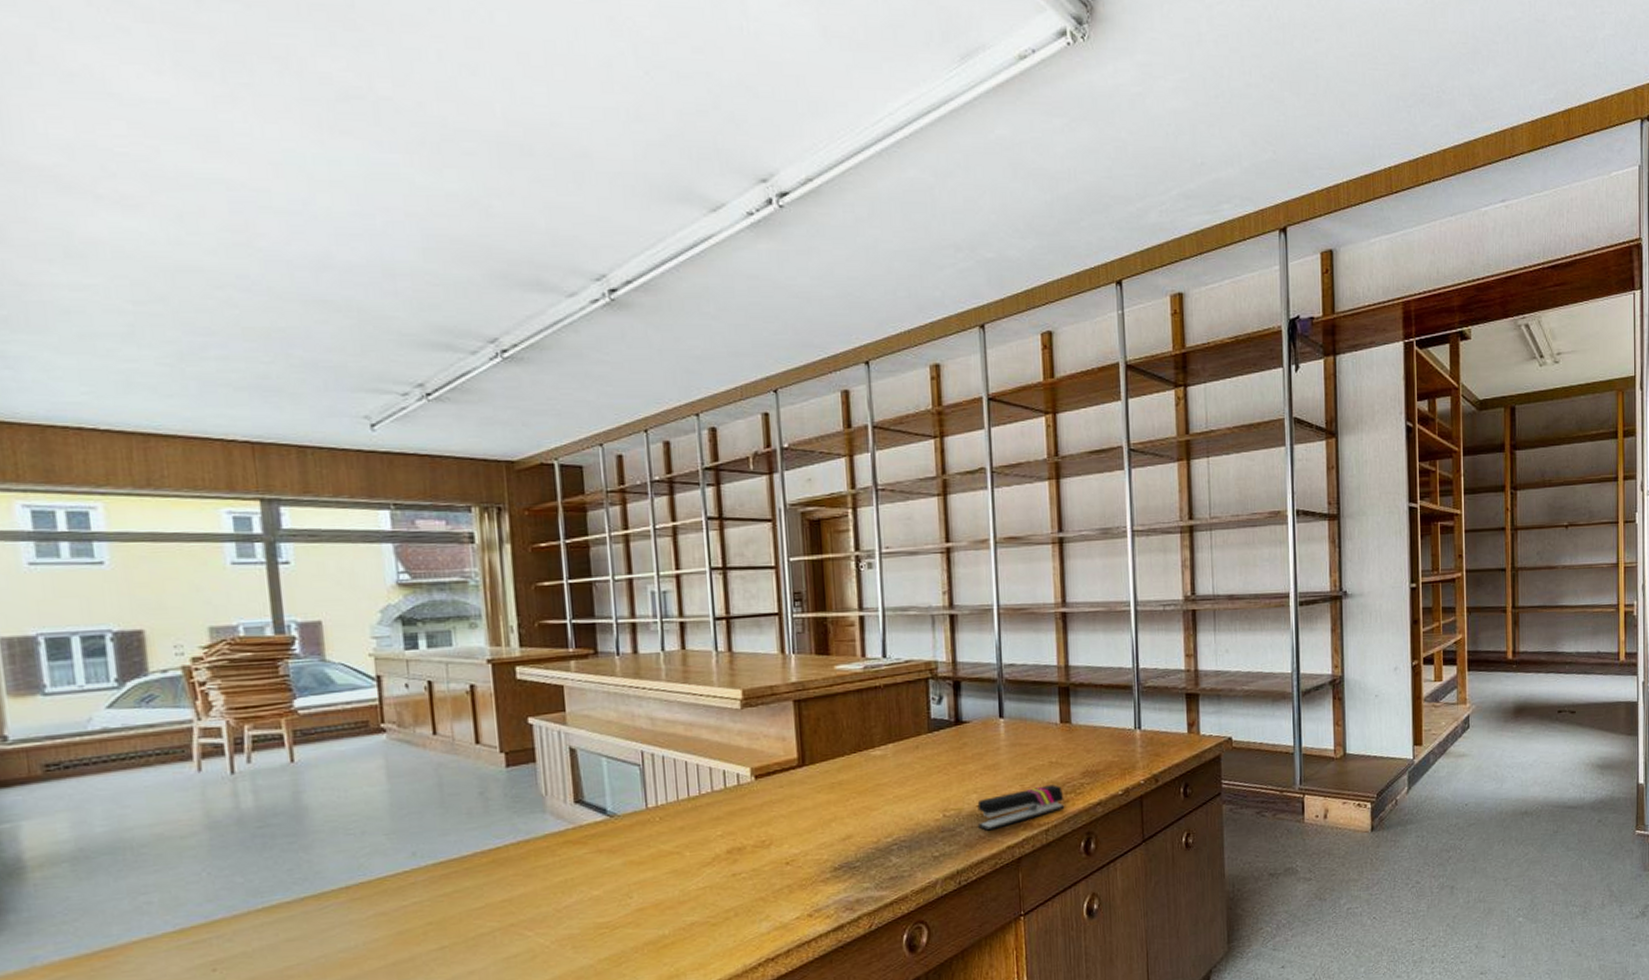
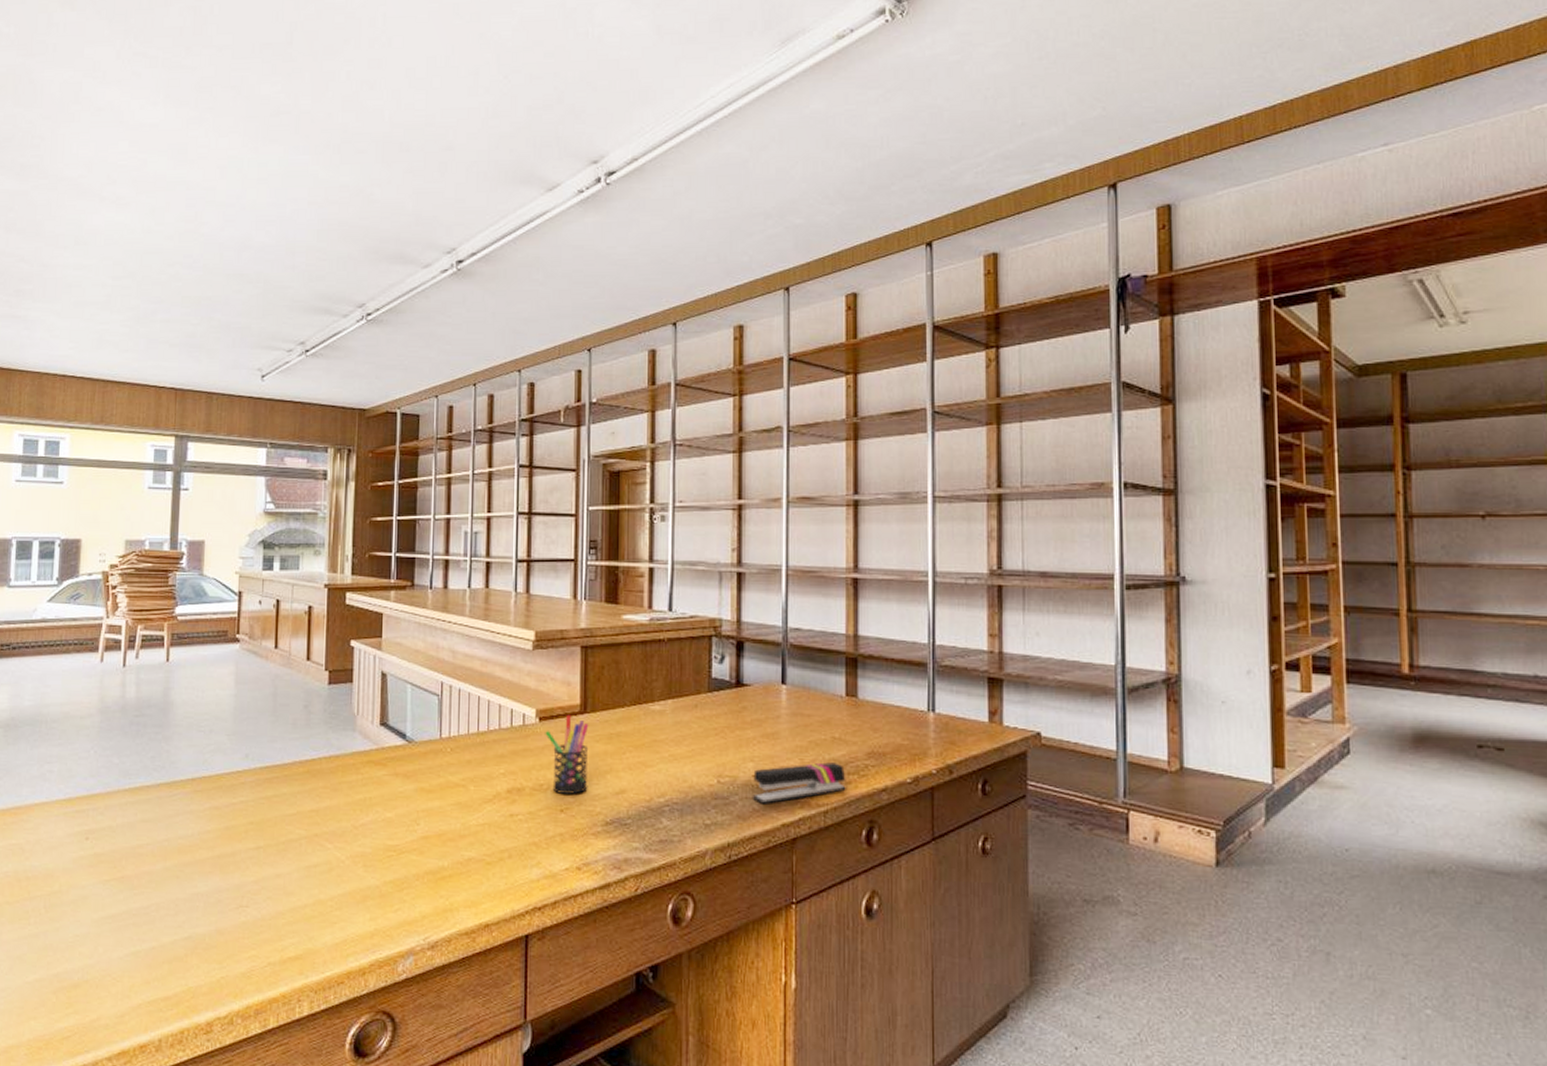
pen holder: none [762,769,813,848] -> present [545,714,589,794]

